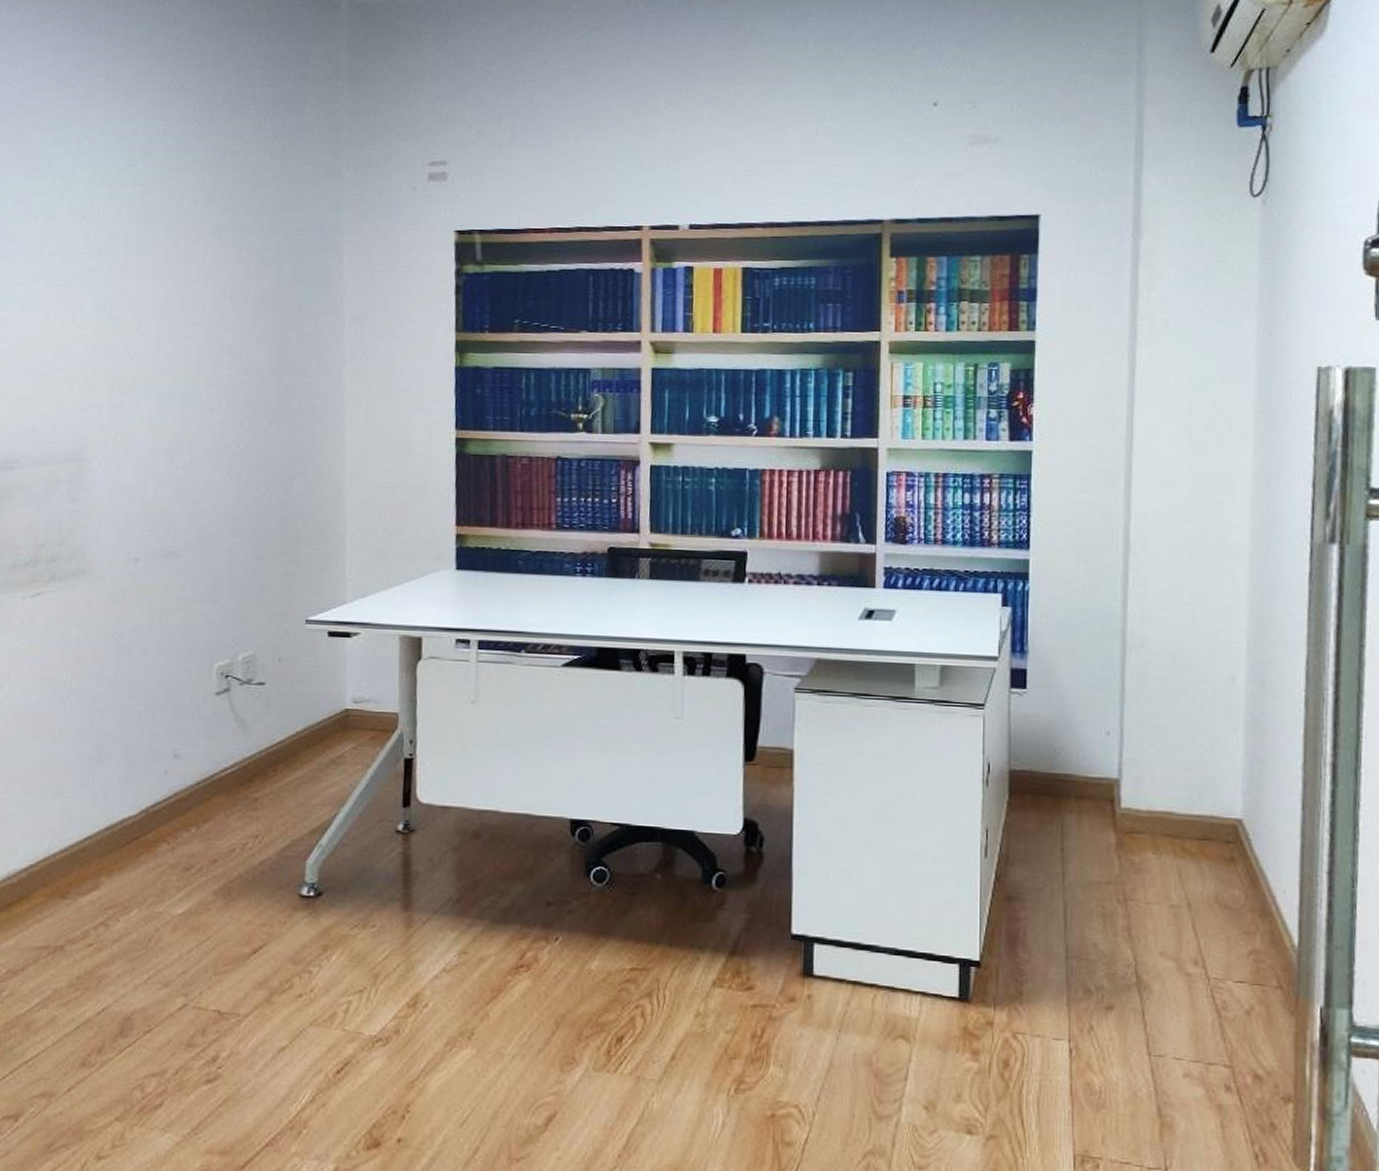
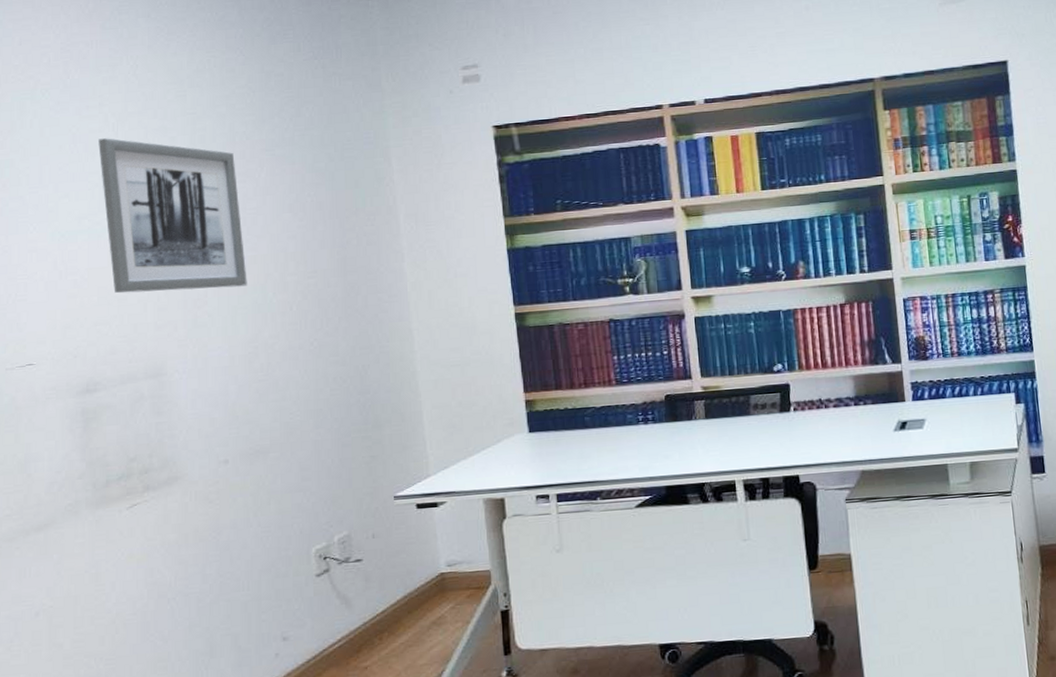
wall art: none [41,202,180,376] -> present [98,138,247,294]

